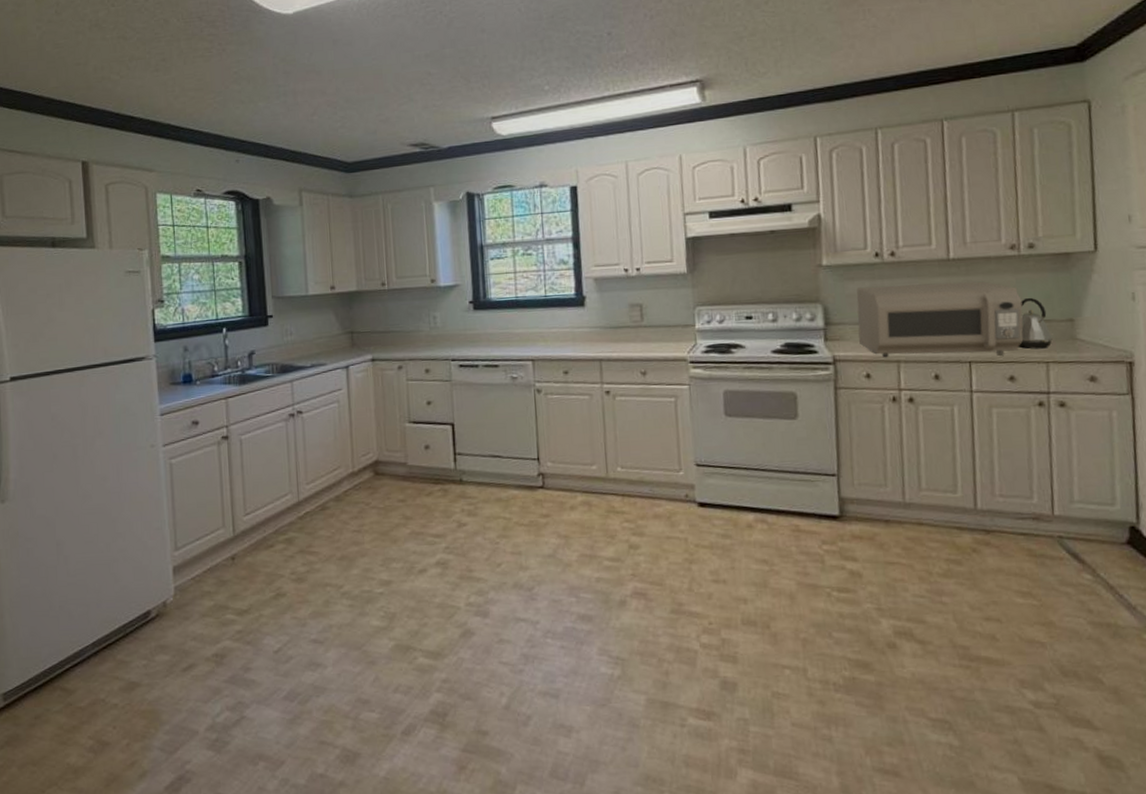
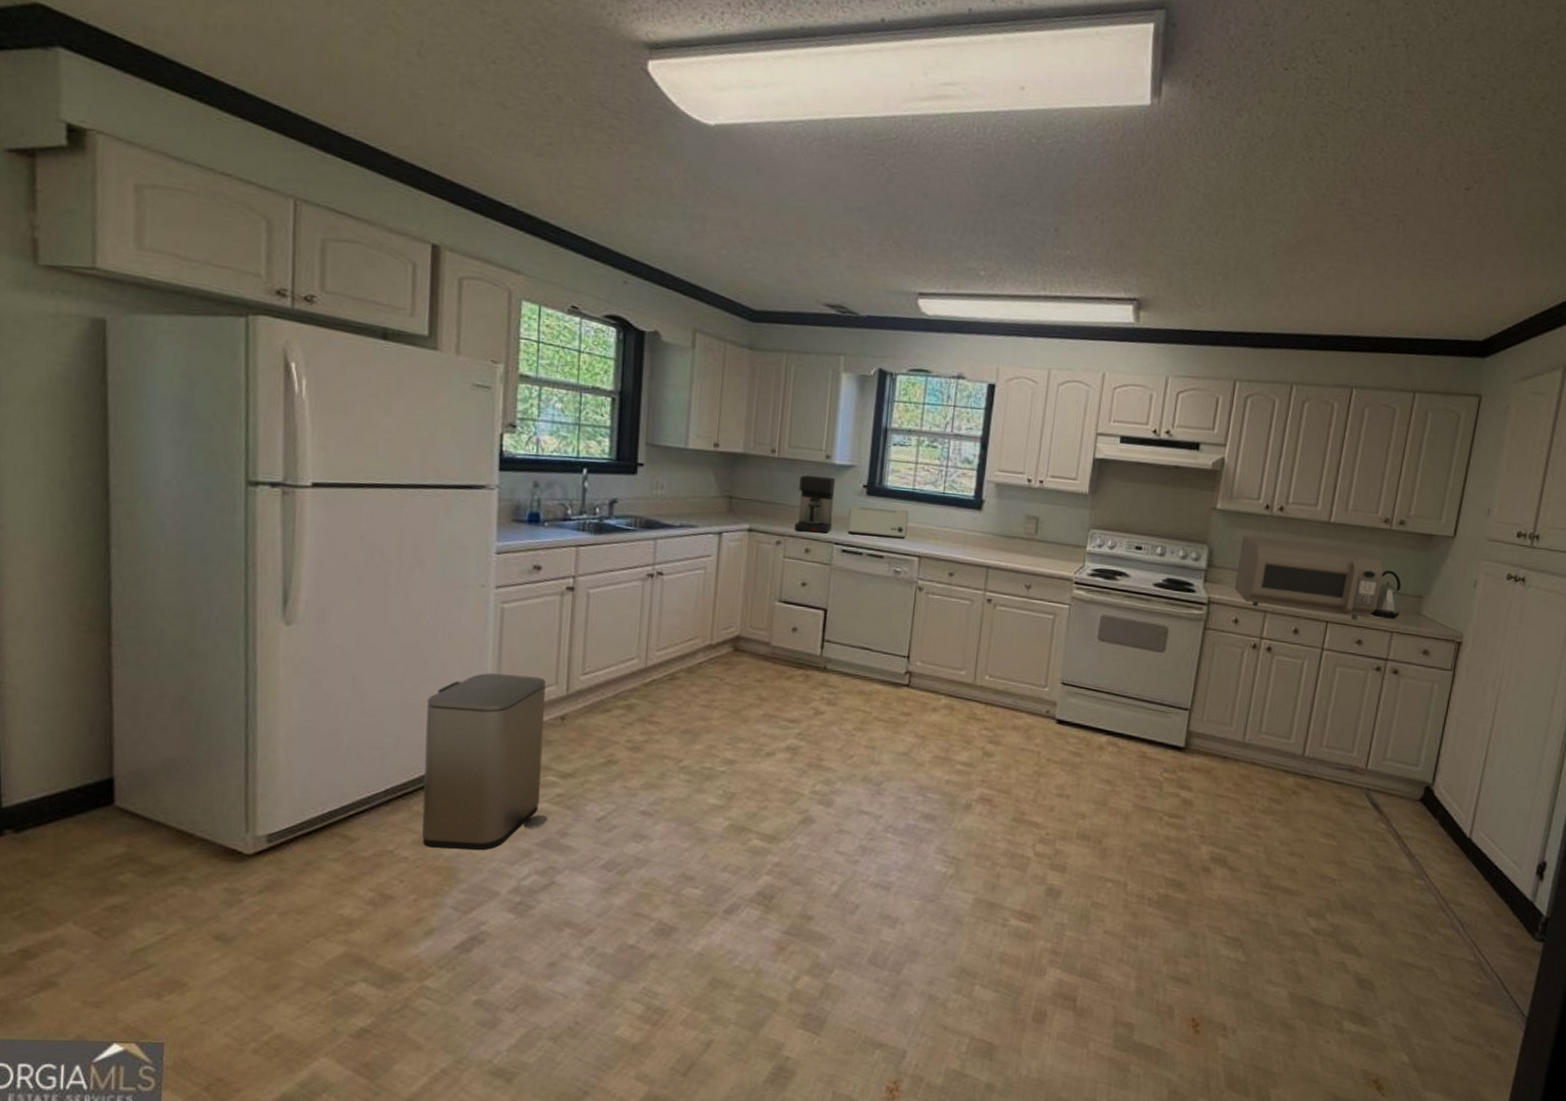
pedal bin: none [118,522,231,693] -> present [422,673,547,850]
coffee maker: none [410,299,447,354] -> present [794,474,836,534]
toaster: none [460,319,518,349] -> present [848,505,910,539]

